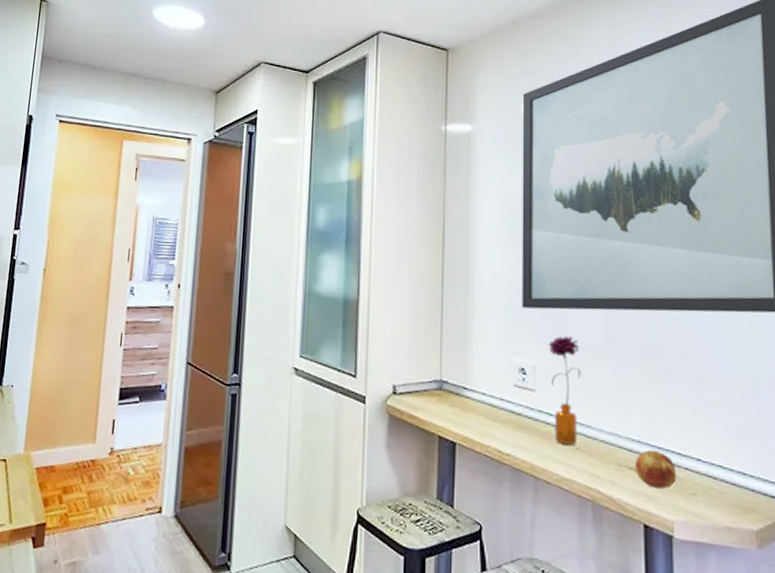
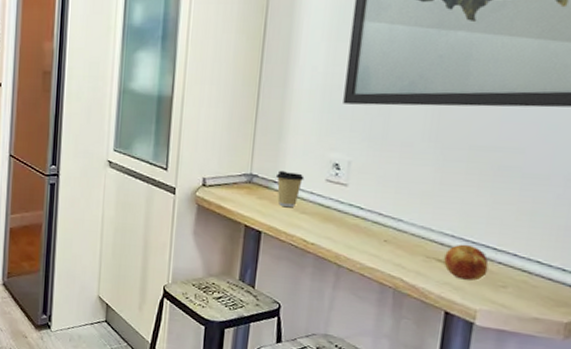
coffee cup: none [465,376,493,415] -> present [275,170,305,207]
flower: present [549,335,581,445] -> none [362,131,401,237]

